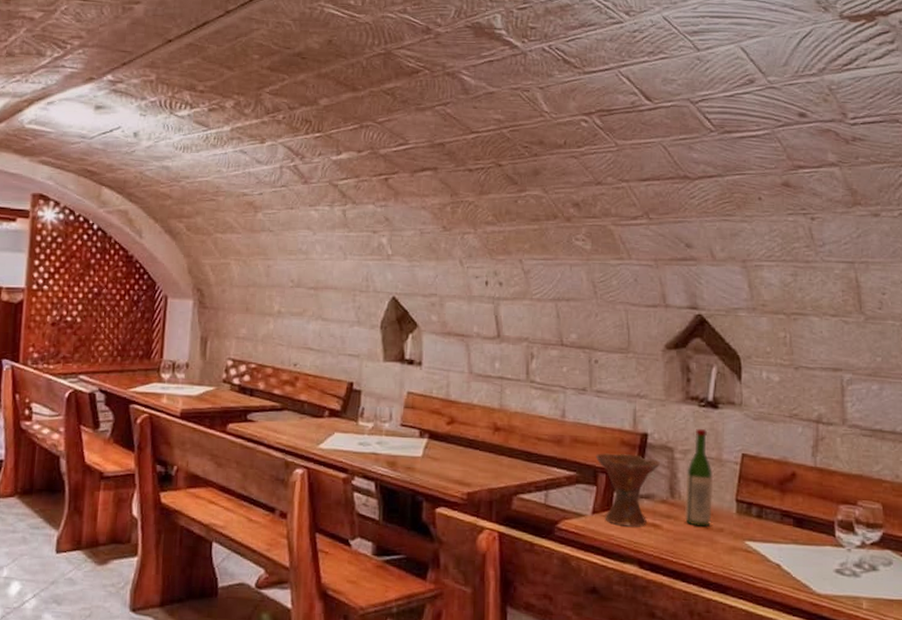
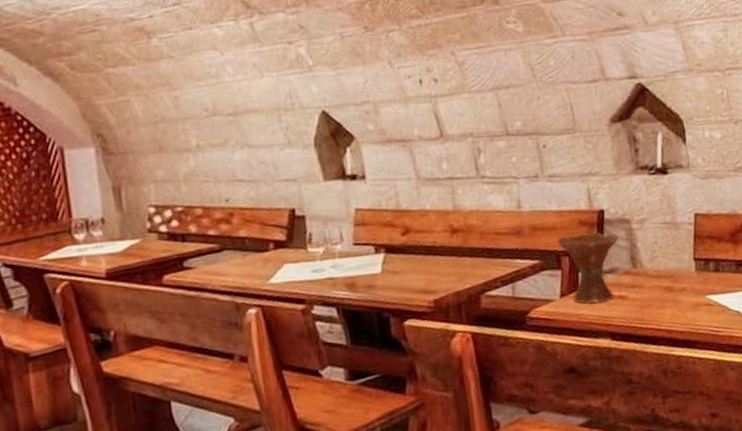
wine bottle: present [685,428,714,527] -> none [644,195,673,290]

